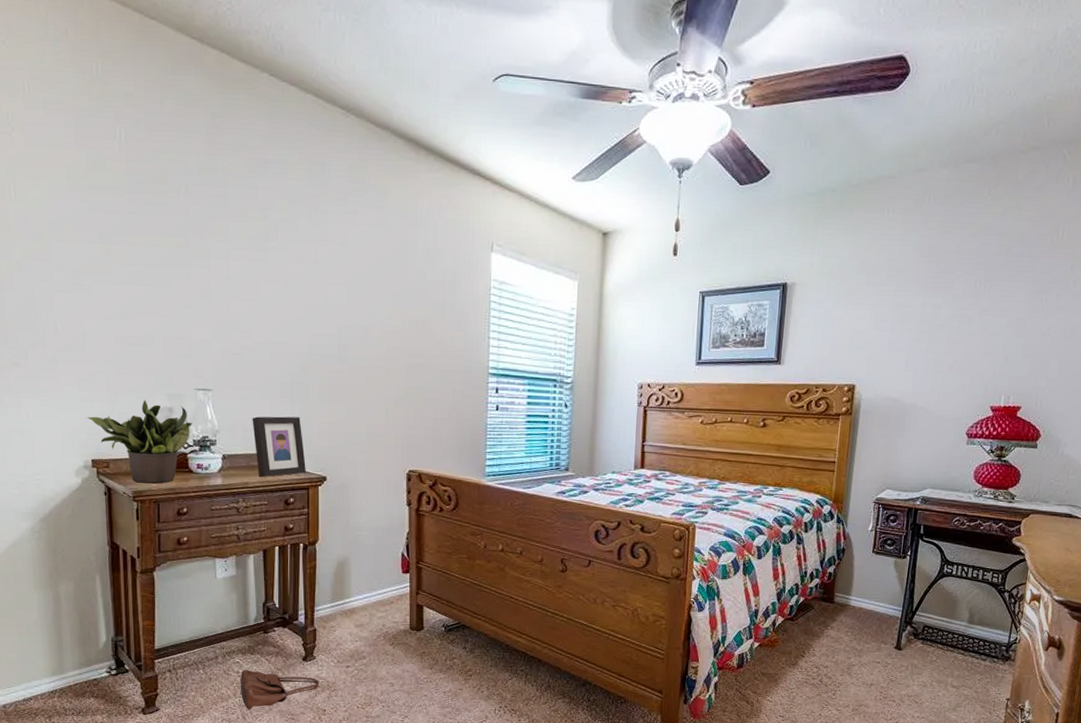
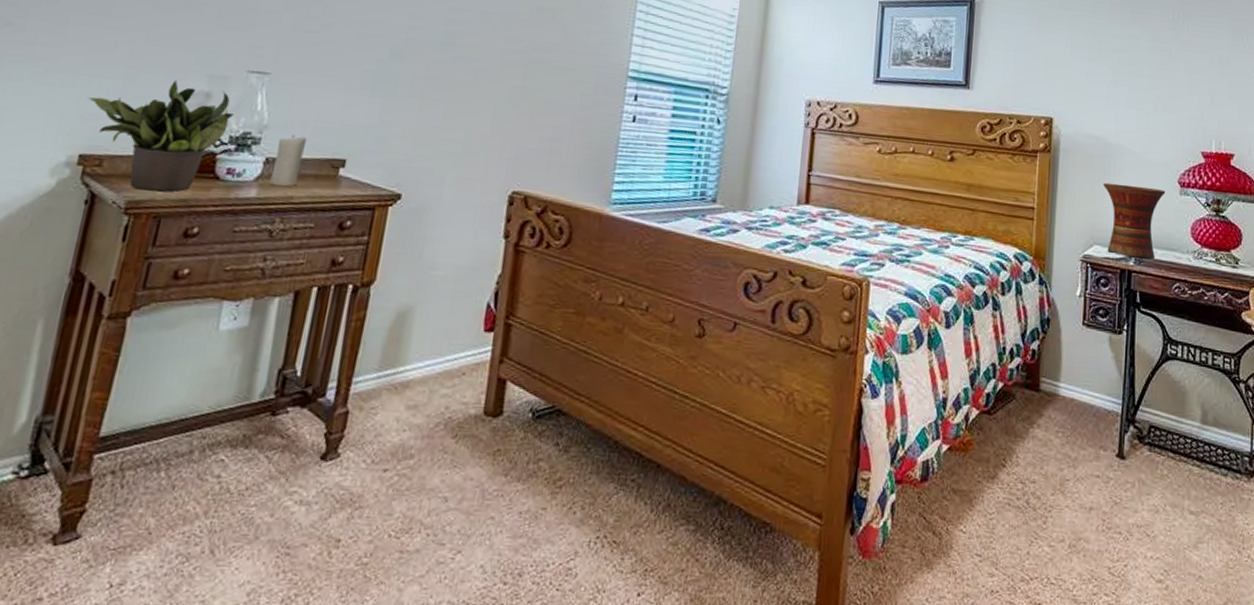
candle: none [229,436,250,476] -> present [269,134,308,187]
handbag: present [240,669,320,711] -> none [215,472,340,540]
picture frame: present [252,416,306,478] -> none [309,111,381,191]
vase: none [897,437,954,499] -> present [1102,182,1166,259]

